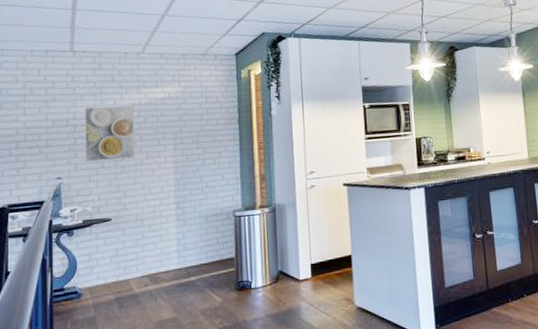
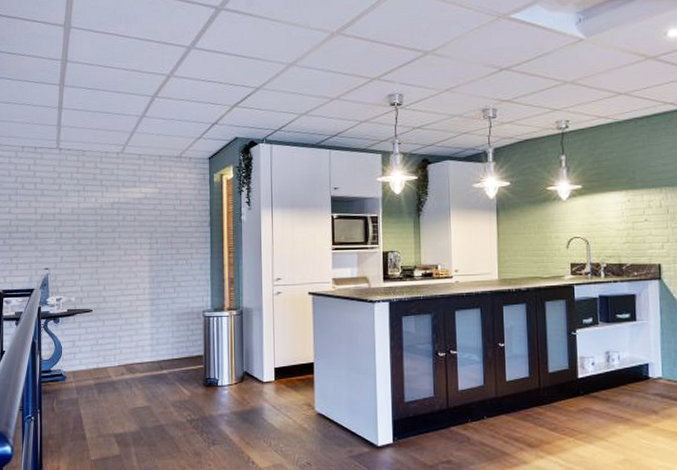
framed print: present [85,106,134,162] -> none [70,203,113,256]

